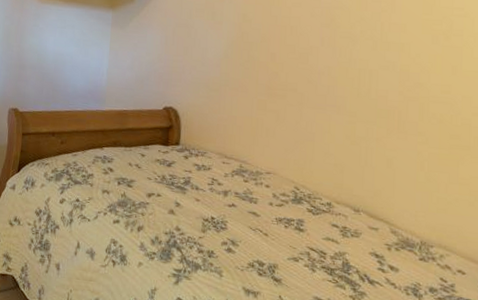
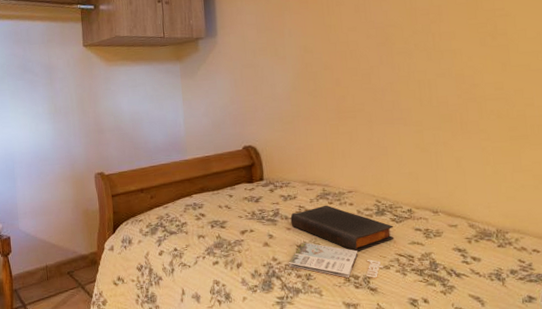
magazine: none [191,216,292,269] -> present [288,242,383,278]
book: none [201,182,309,237] -> present [290,205,394,252]

